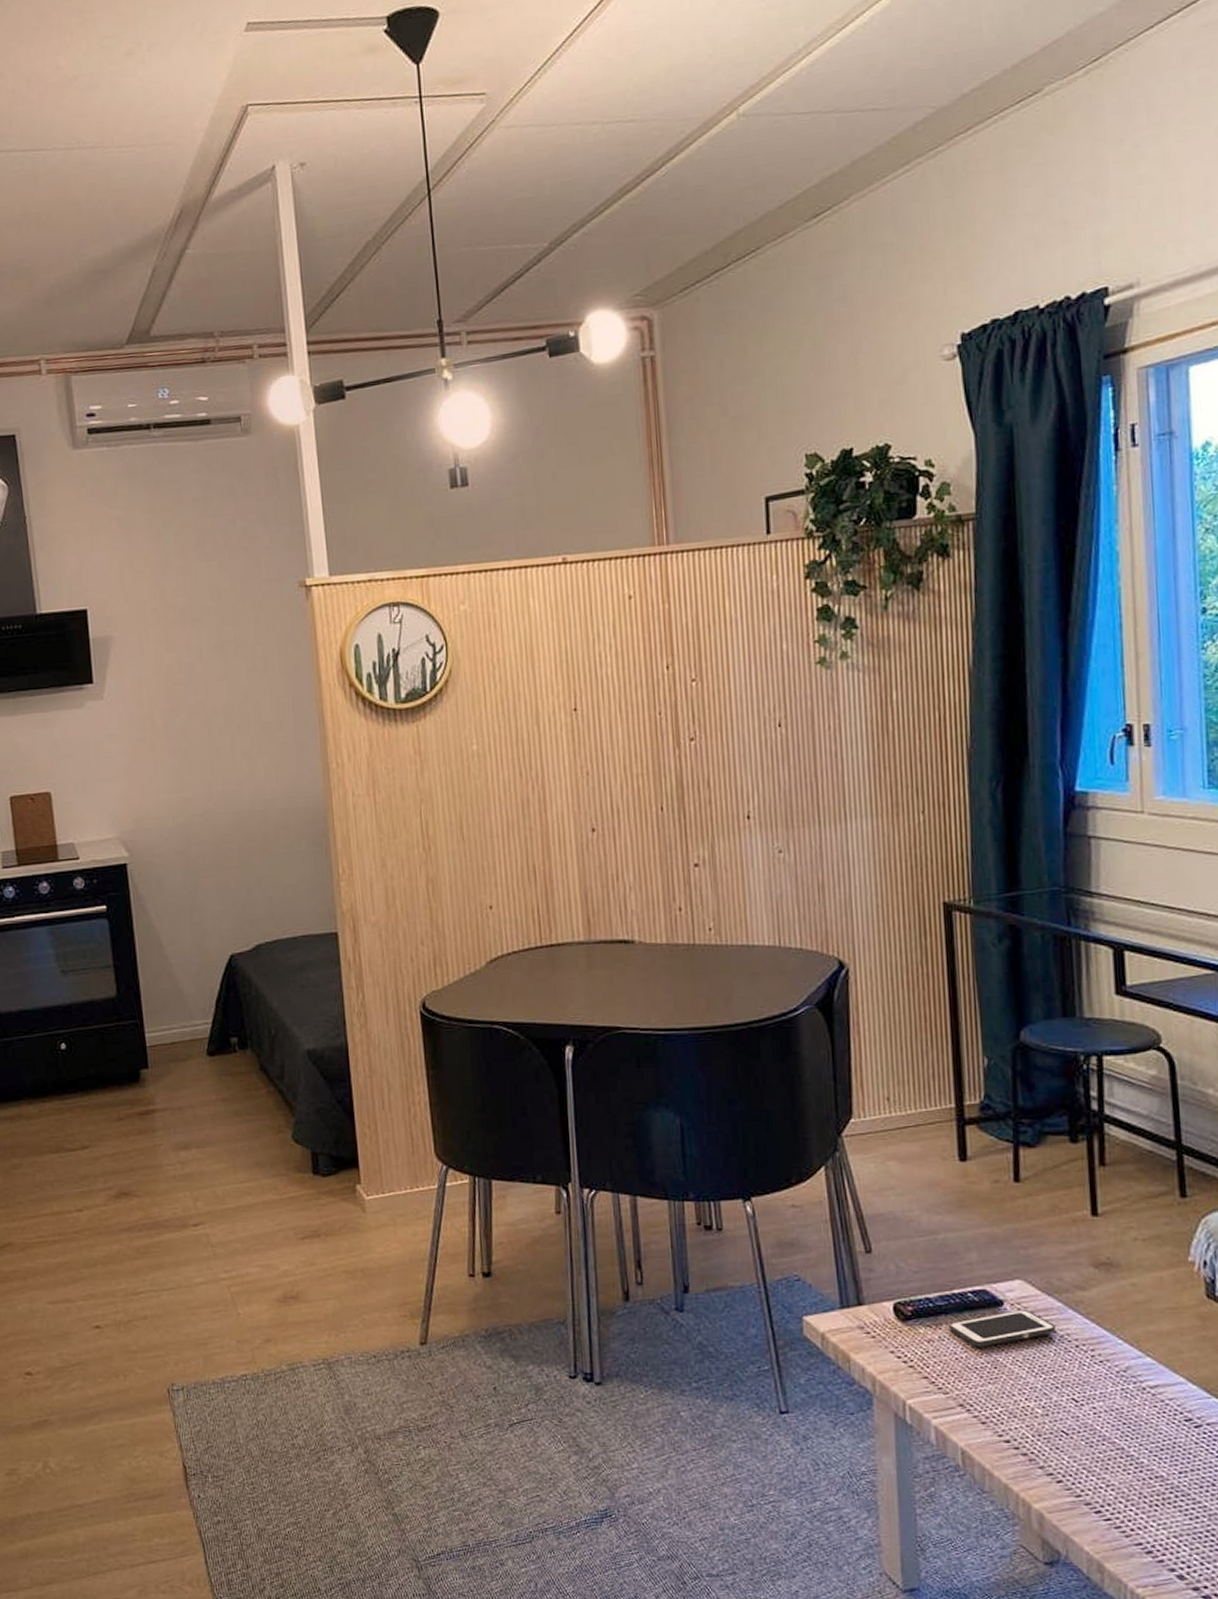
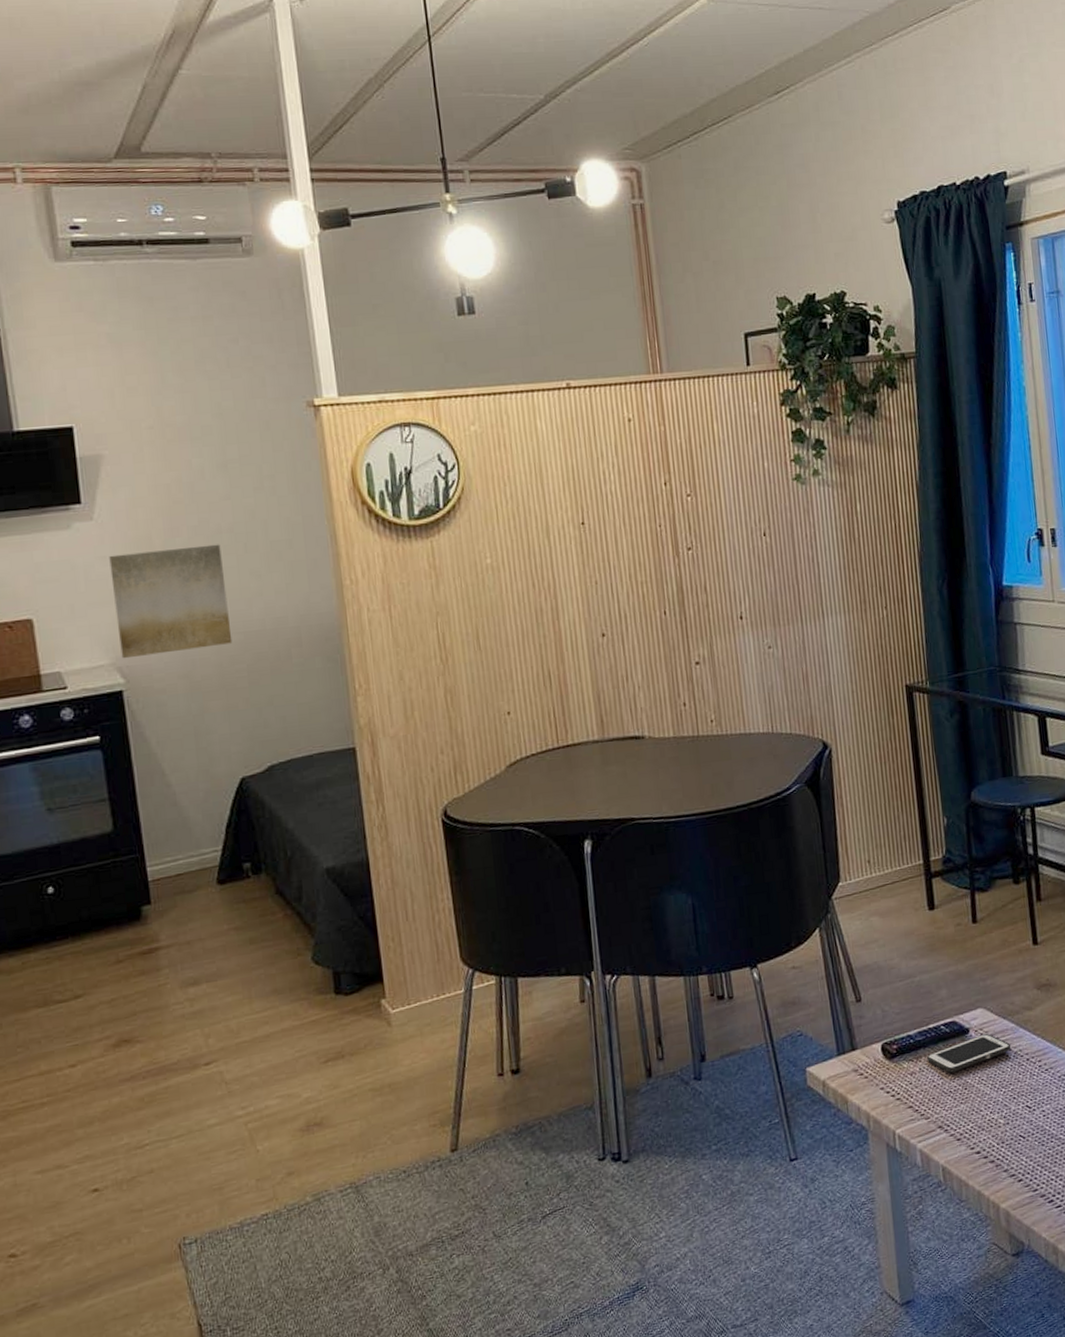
wall art: none [117,724,225,834] -> present [109,544,233,659]

